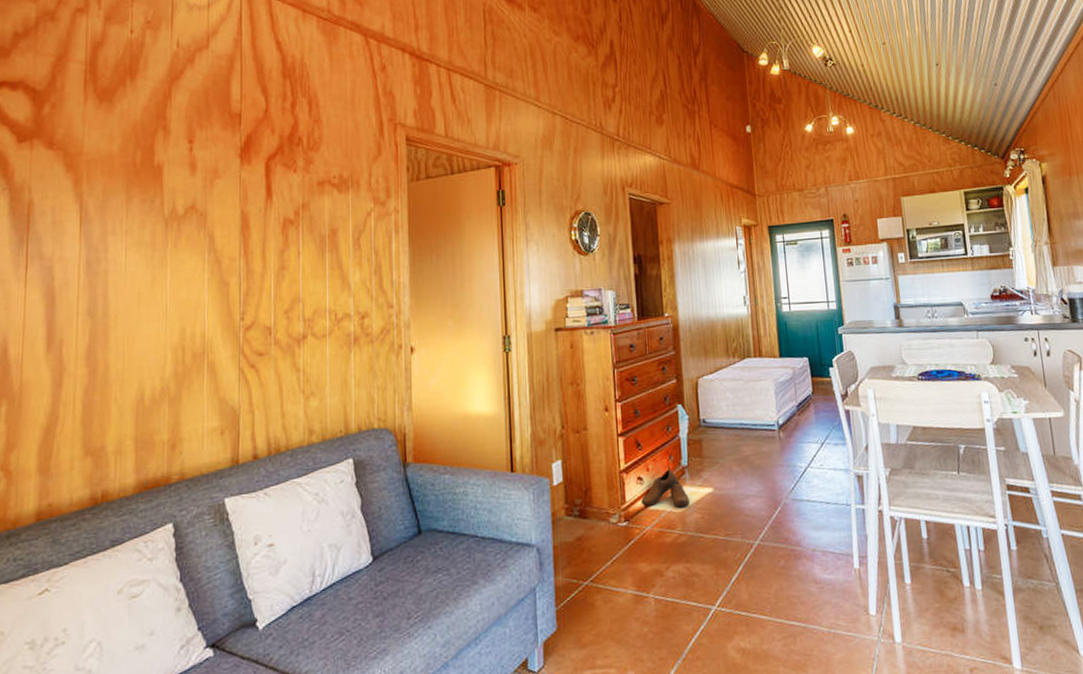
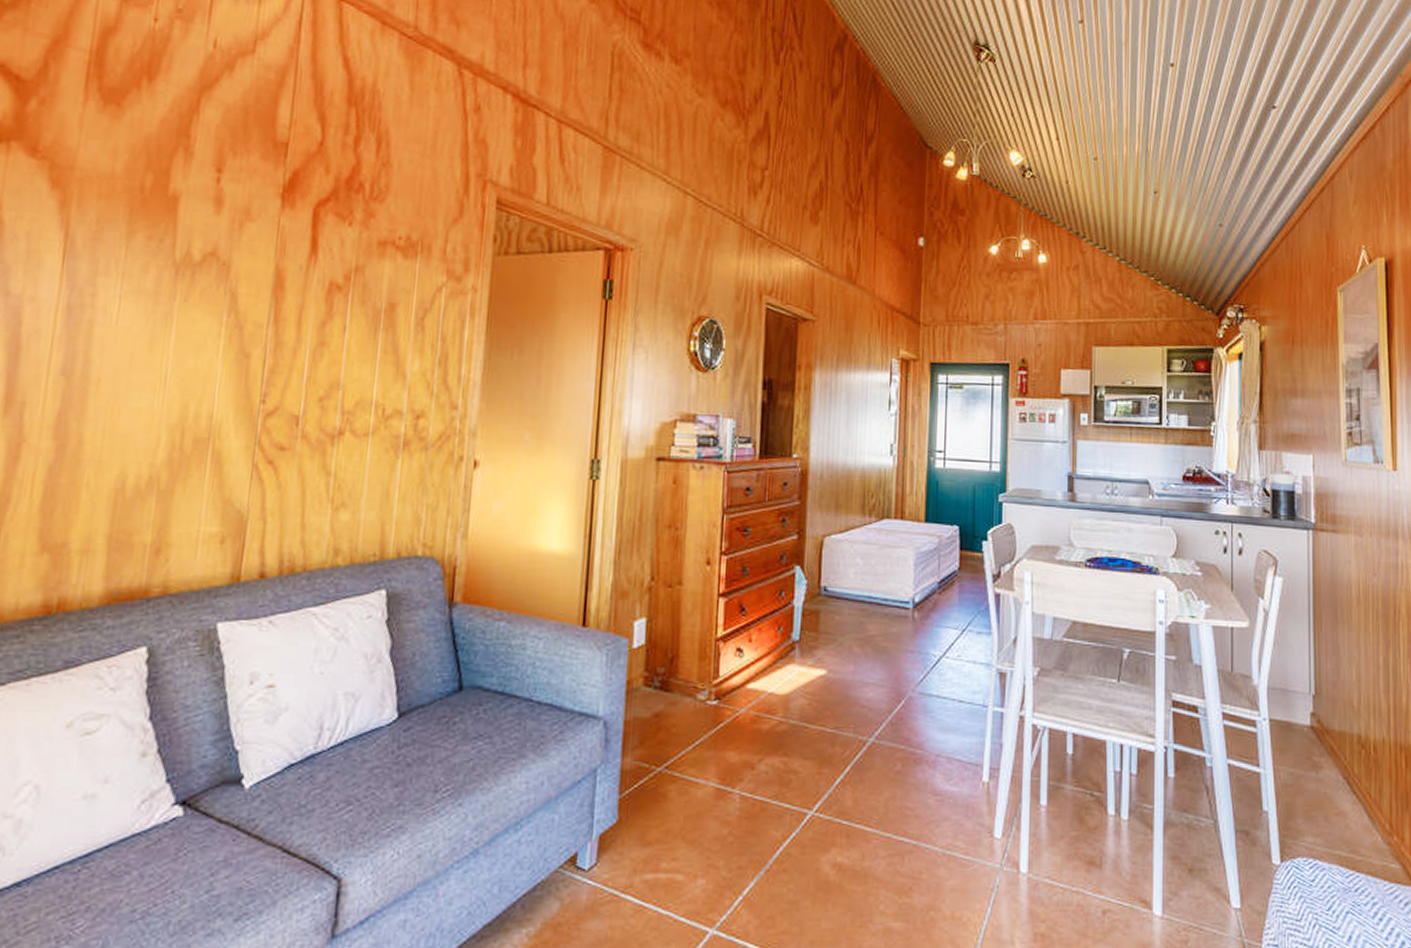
shoe: present [640,466,691,508] -> none [737,638,797,690]

